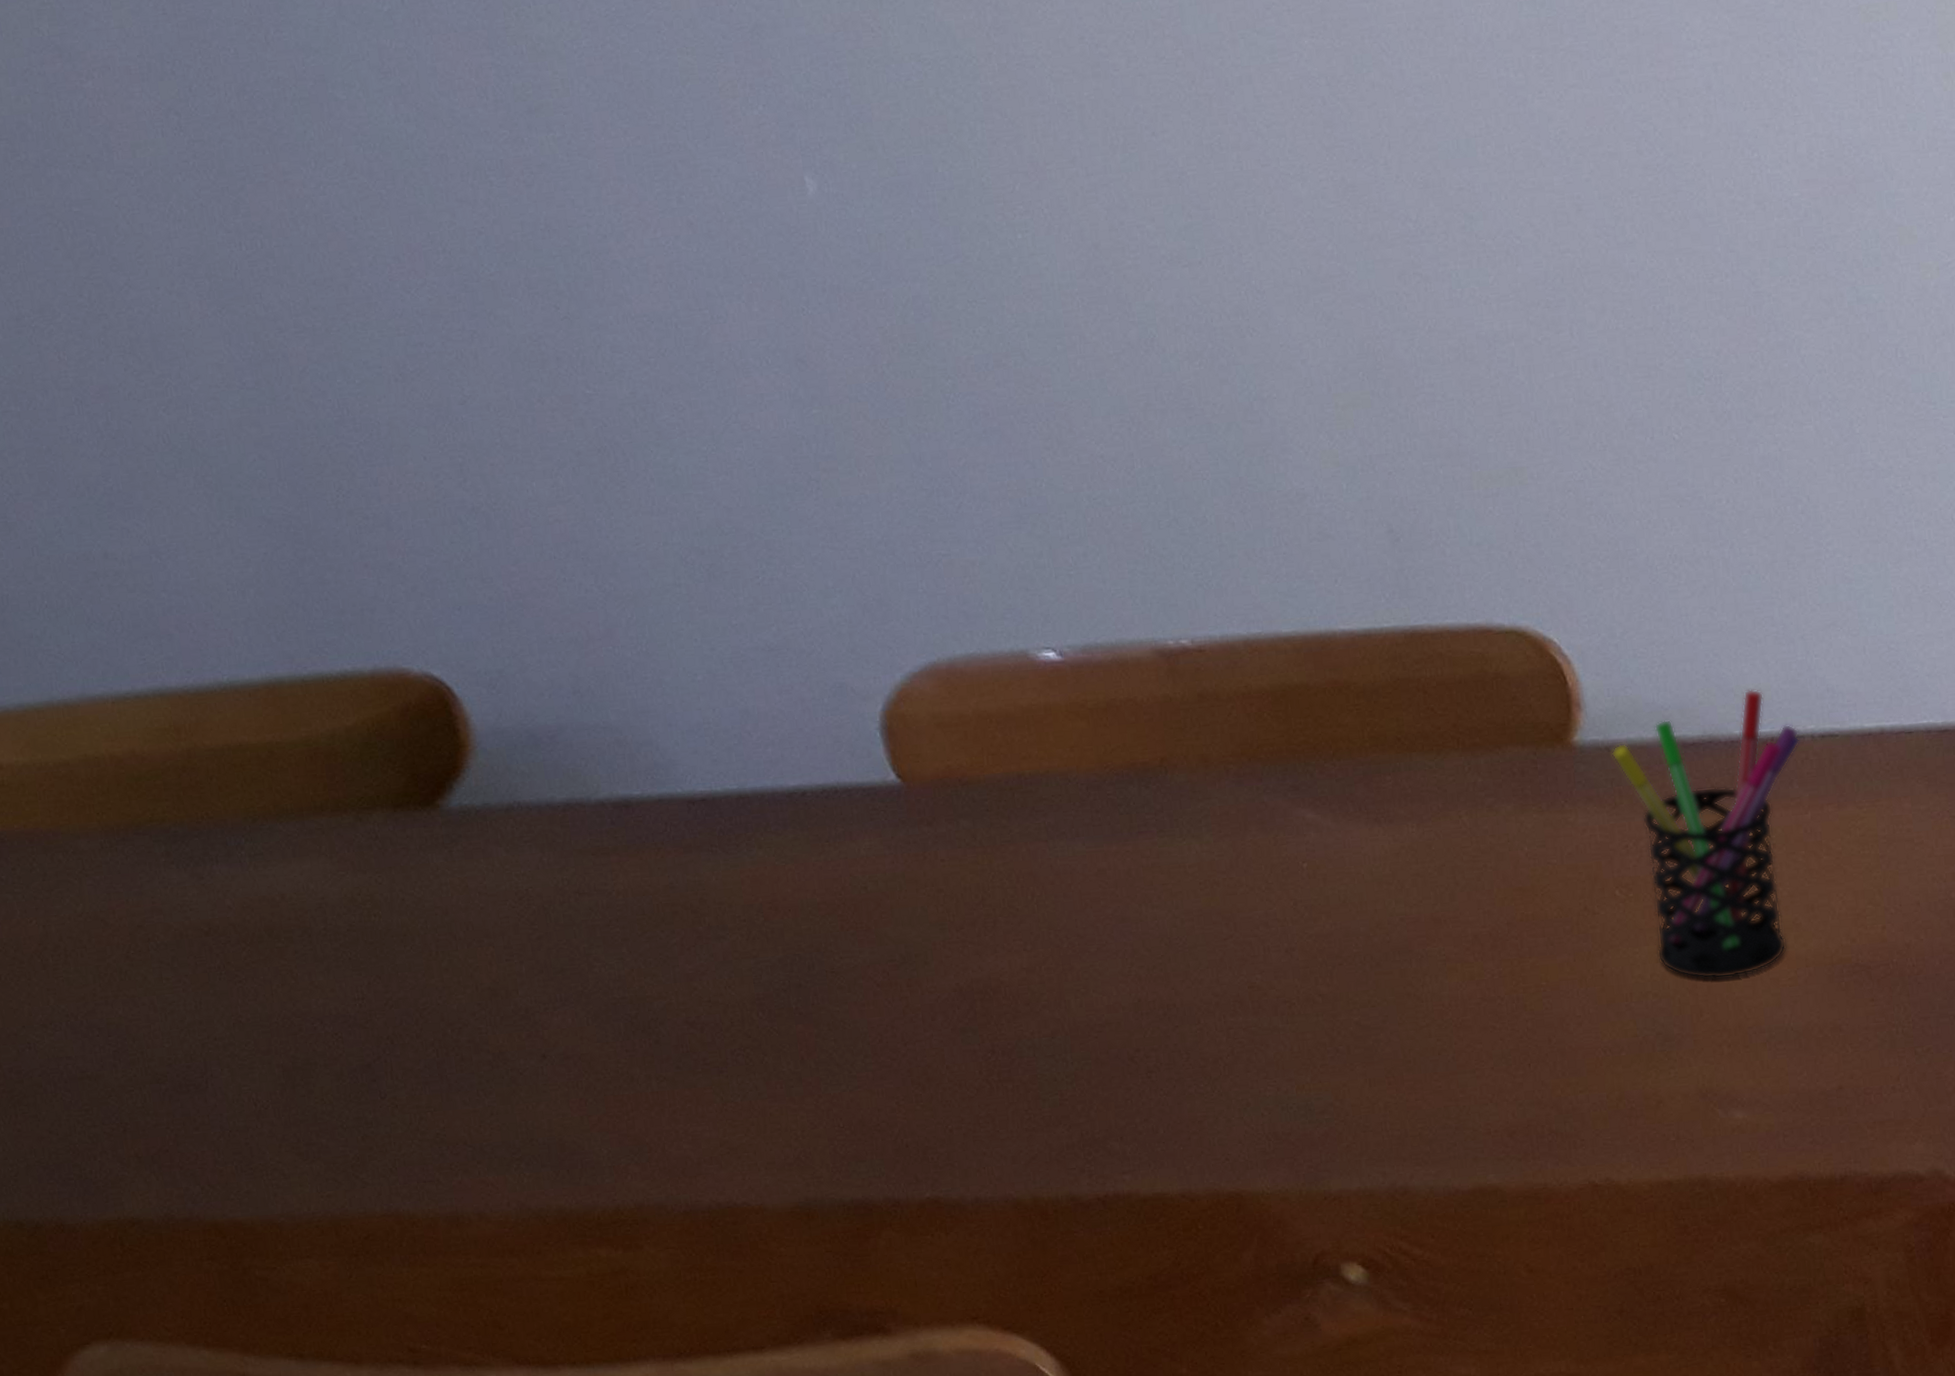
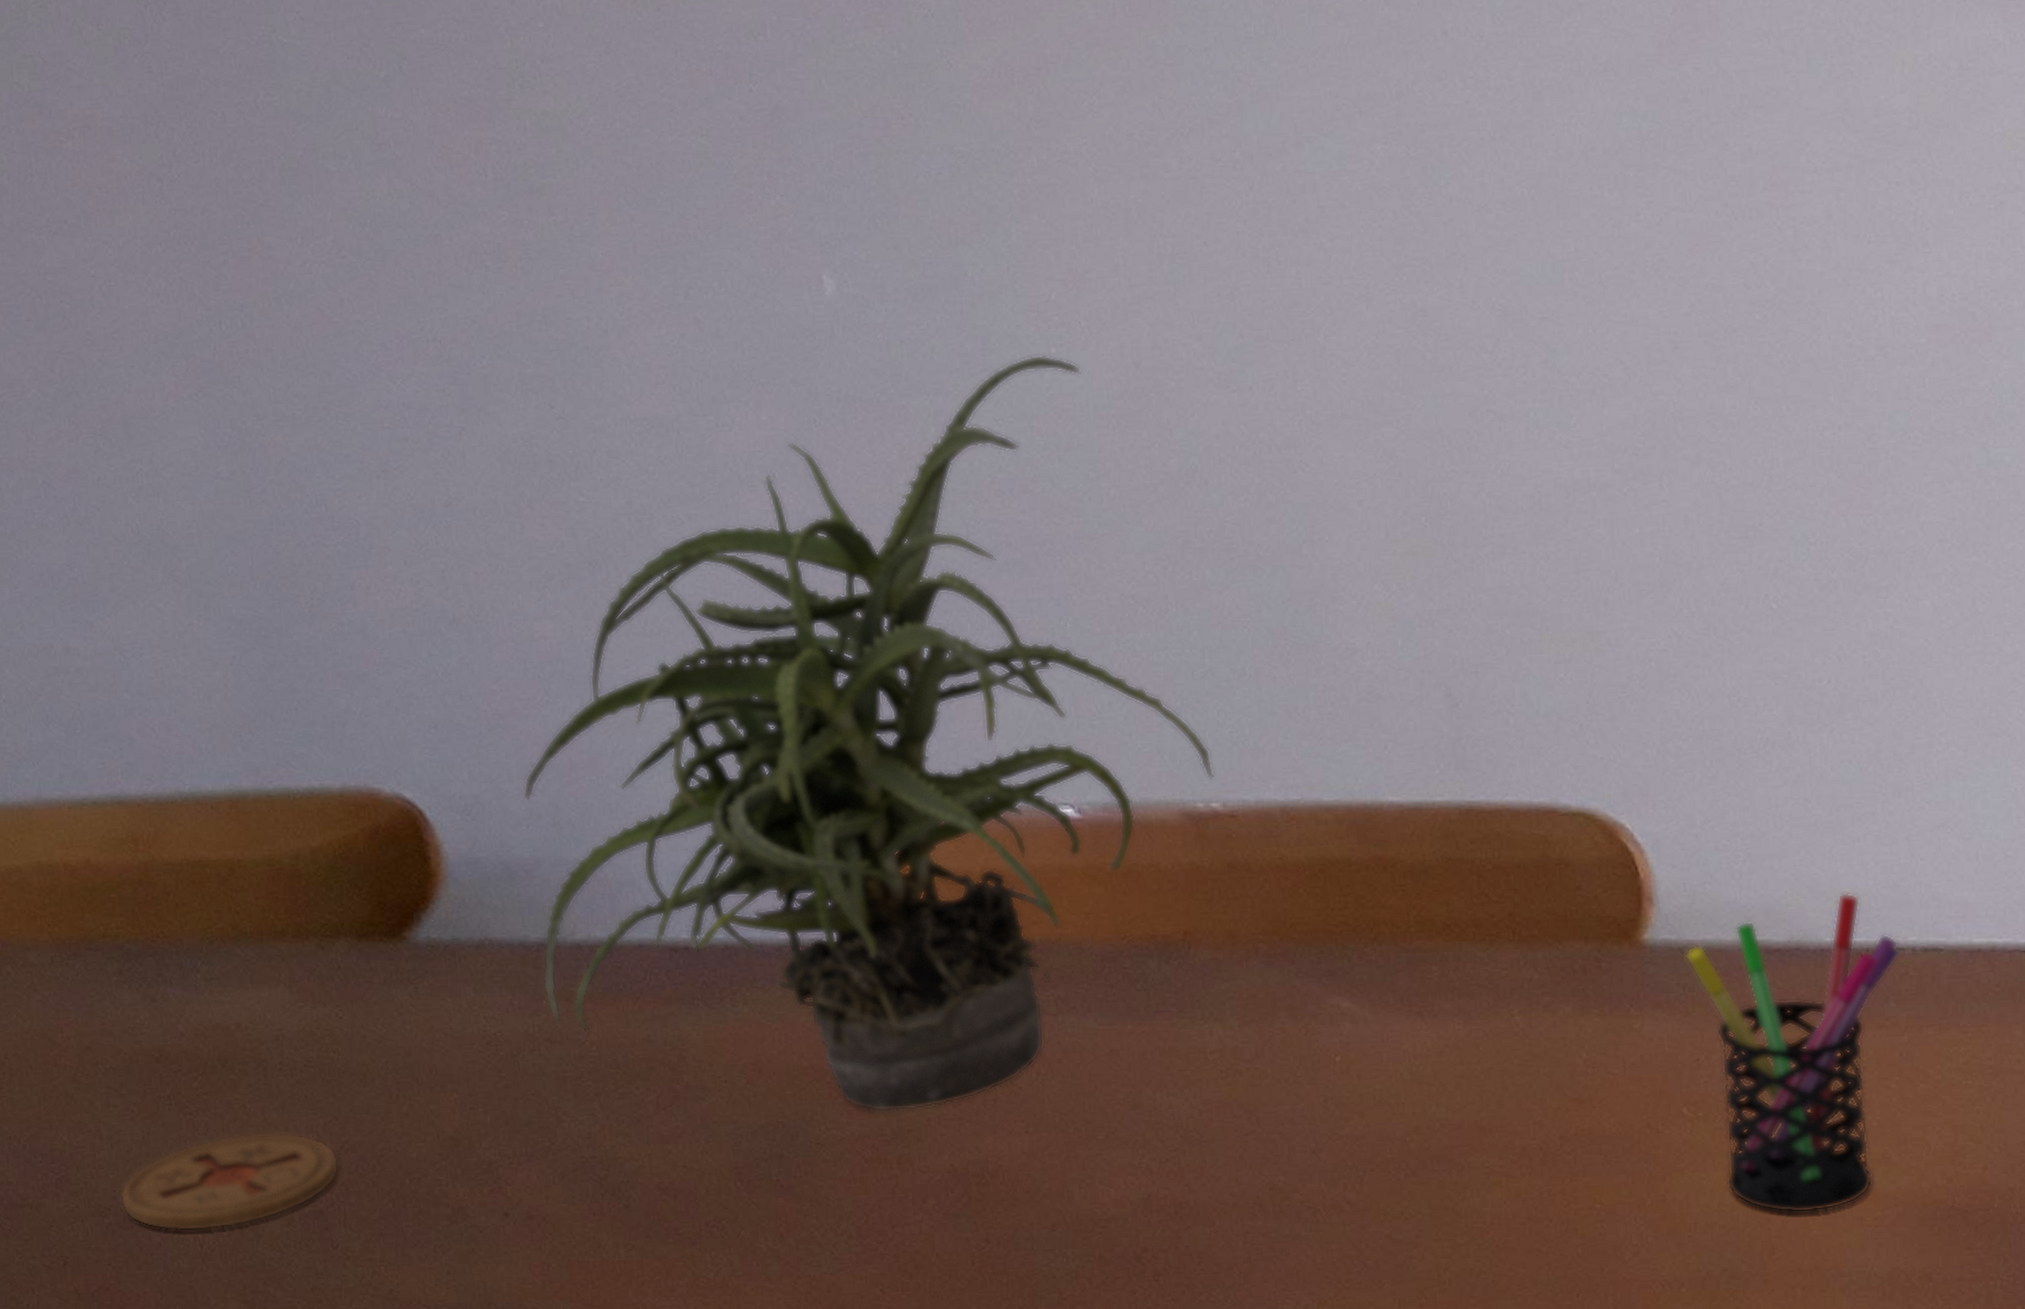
coaster: none [175,993,385,1093] -> present [120,1133,340,1231]
potted plant: none [544,240,1183,940] -> present [523,354,1215,1112]

